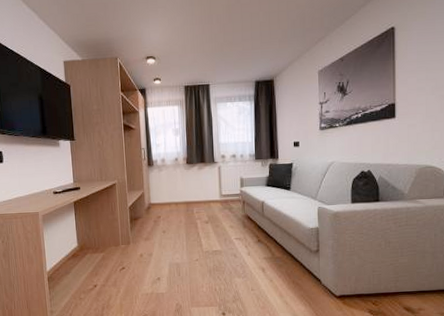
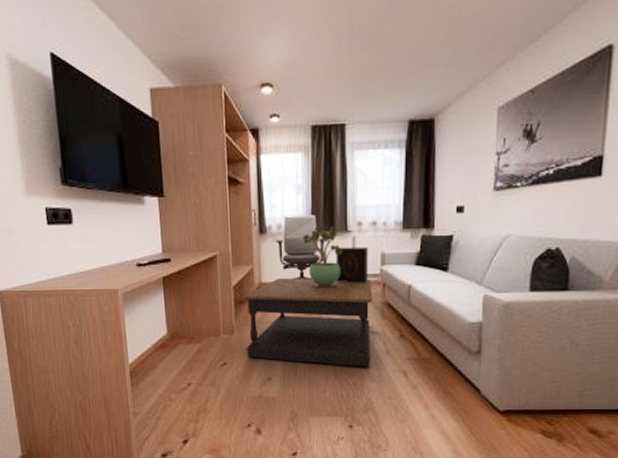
coffee table: none [137,198,236,266] -> present [243,278,373,367]
office chair: none [160,150,200,200] -> present [275,214,328,280]
potted plant: none [181,158,211,205] -> present [303,225,343,286]
decorative box: none [206,173,231,202] -> present [335,246,368,284]

